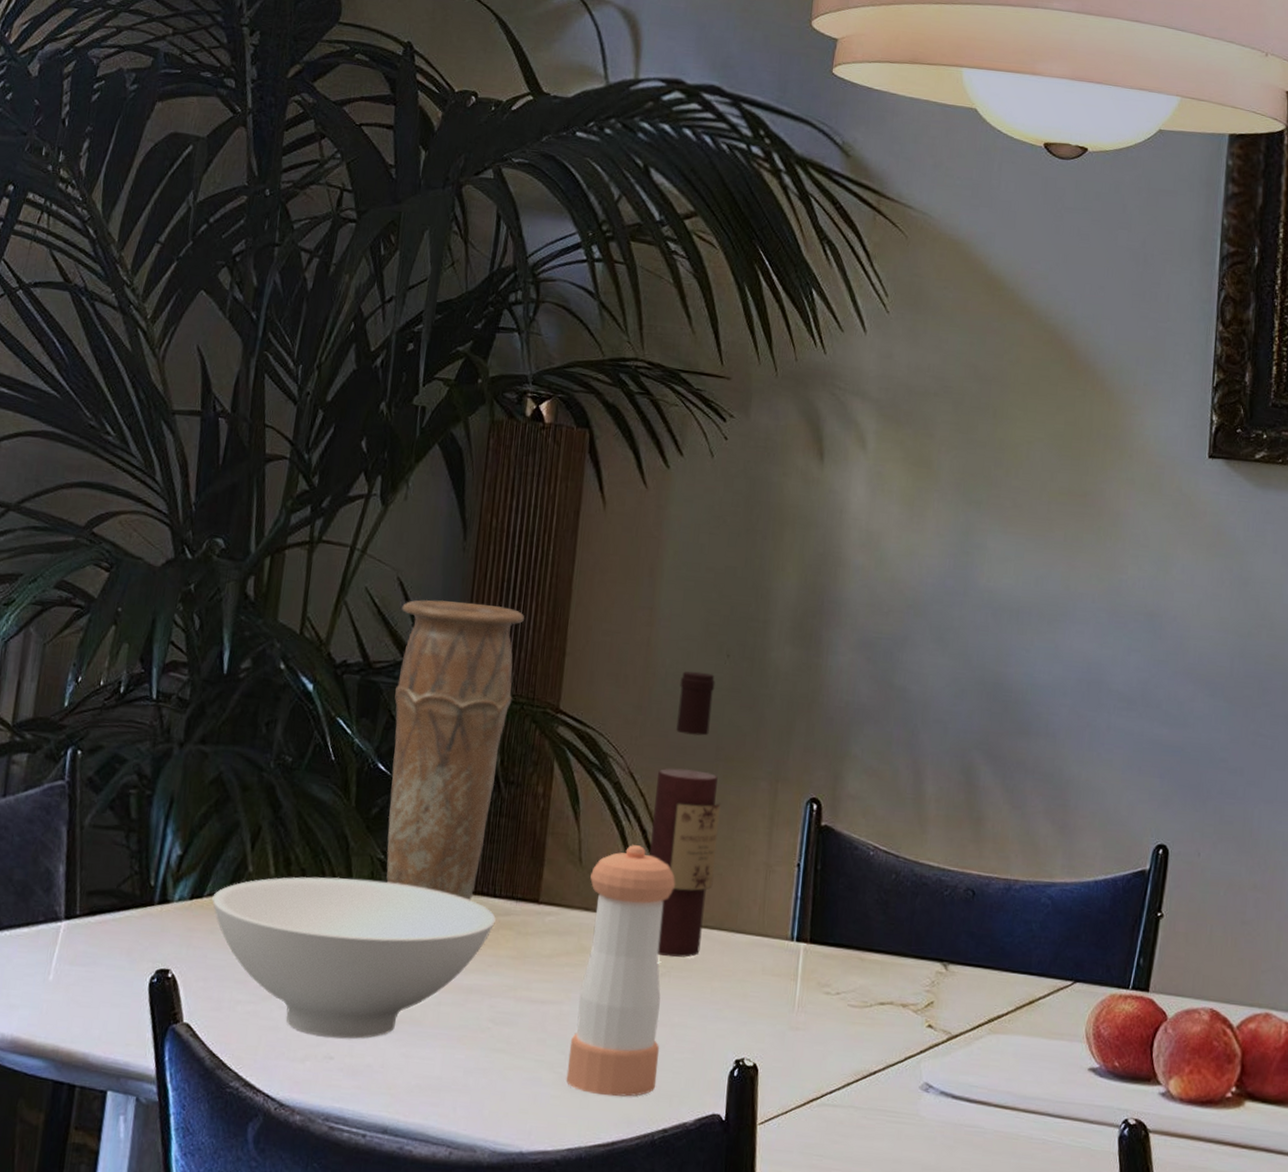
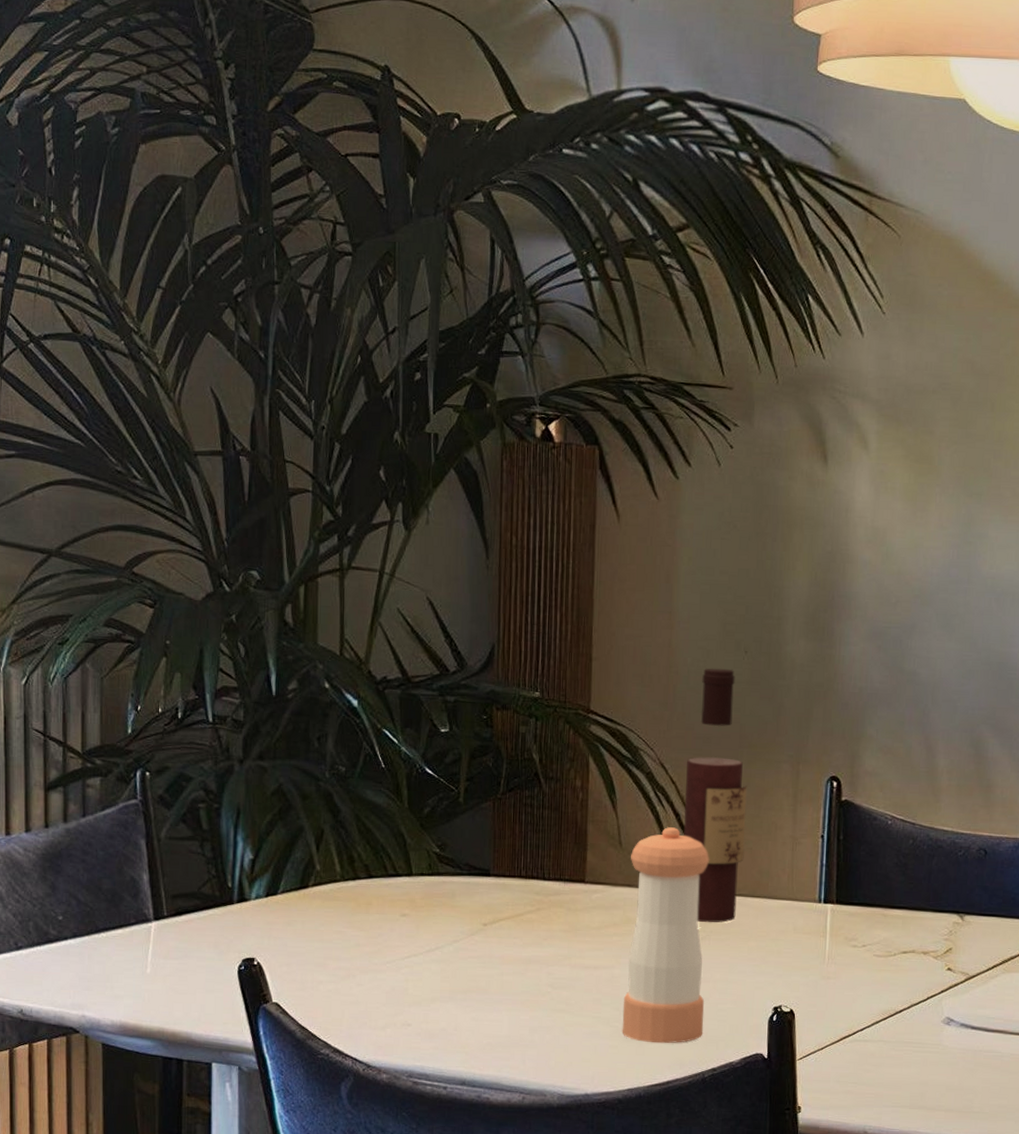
bowl: present [212,876,496,1039] -> none [286,870,547,1008]
vase: present [386,599,524,901] -> none [434,616,550,885]

